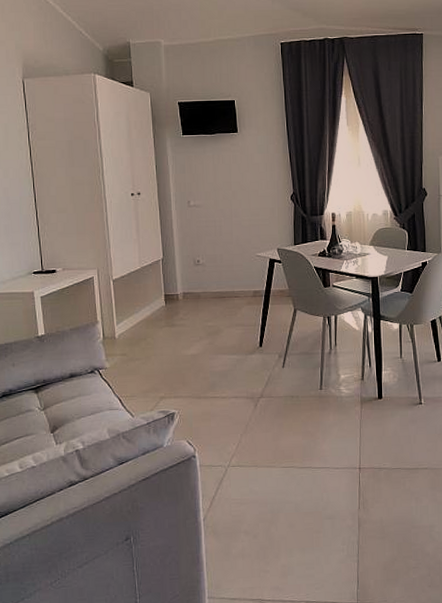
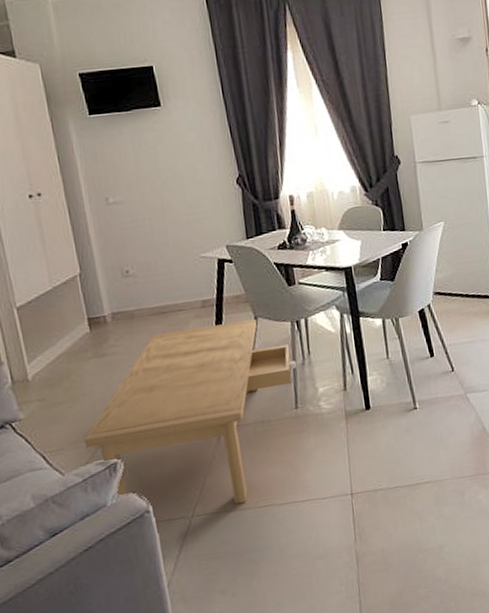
coffee table: none [151,311,324,461] -> present [84,319,297,504]

